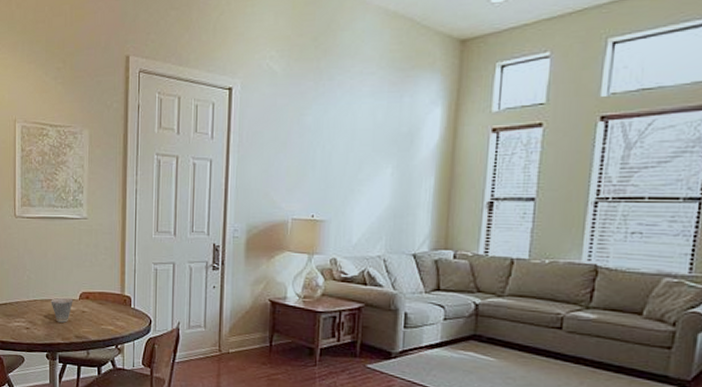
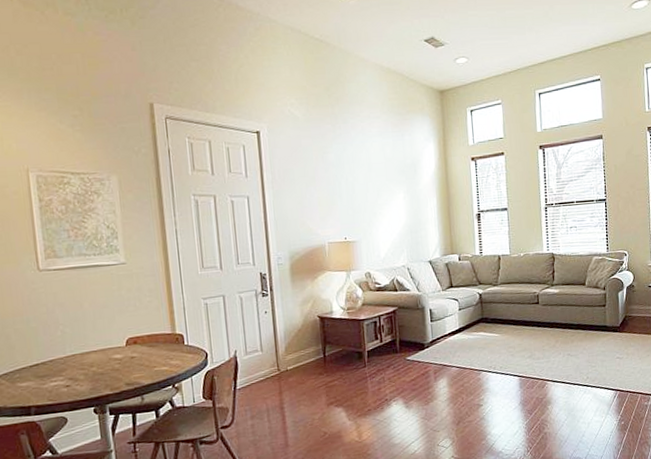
cup: present [51,297,73,323] -> none [92,345,119,373]

